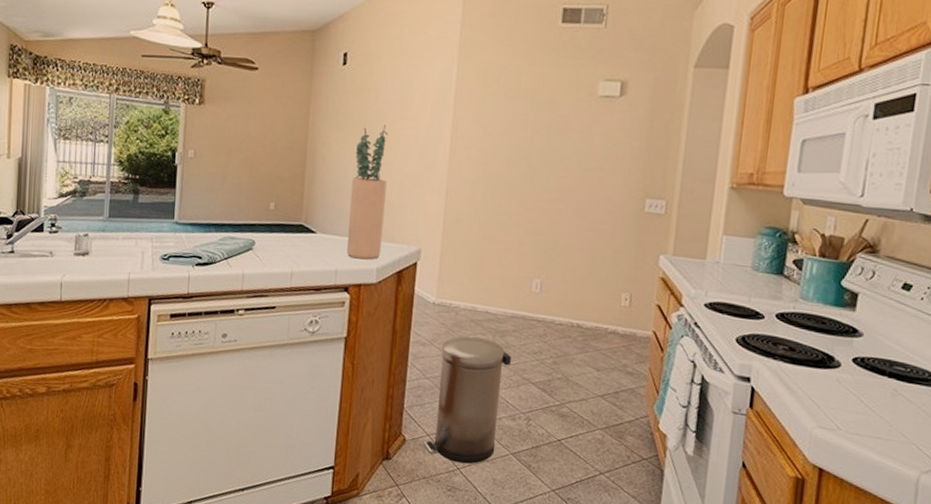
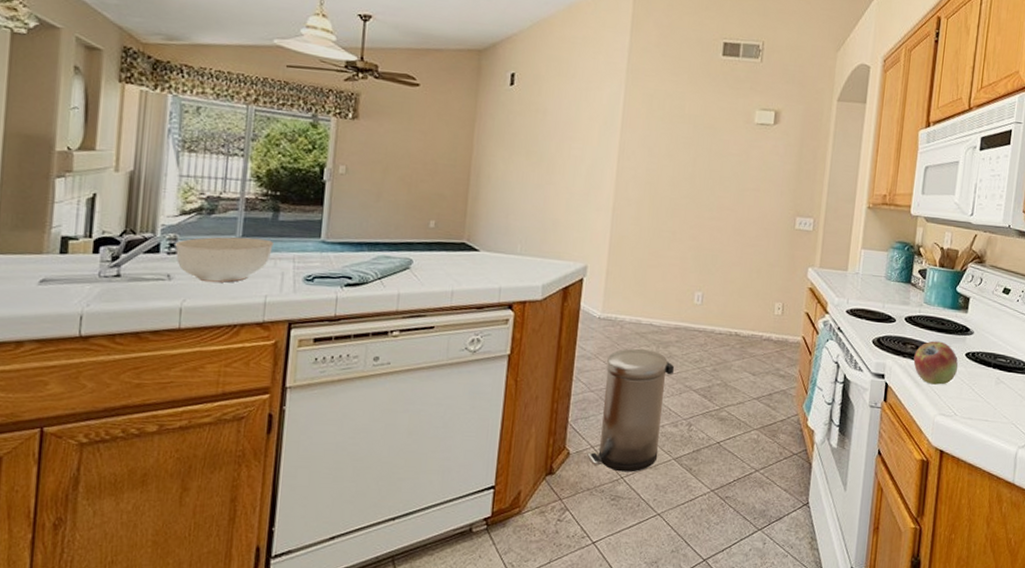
bowl: none [55,217,134,260] -> present [175,236,273,283]
vase: present [347,124,388,260] -> none [511,144,555,277]
fruit: none [786,342,843,393] -> present [913,341,959,385]

